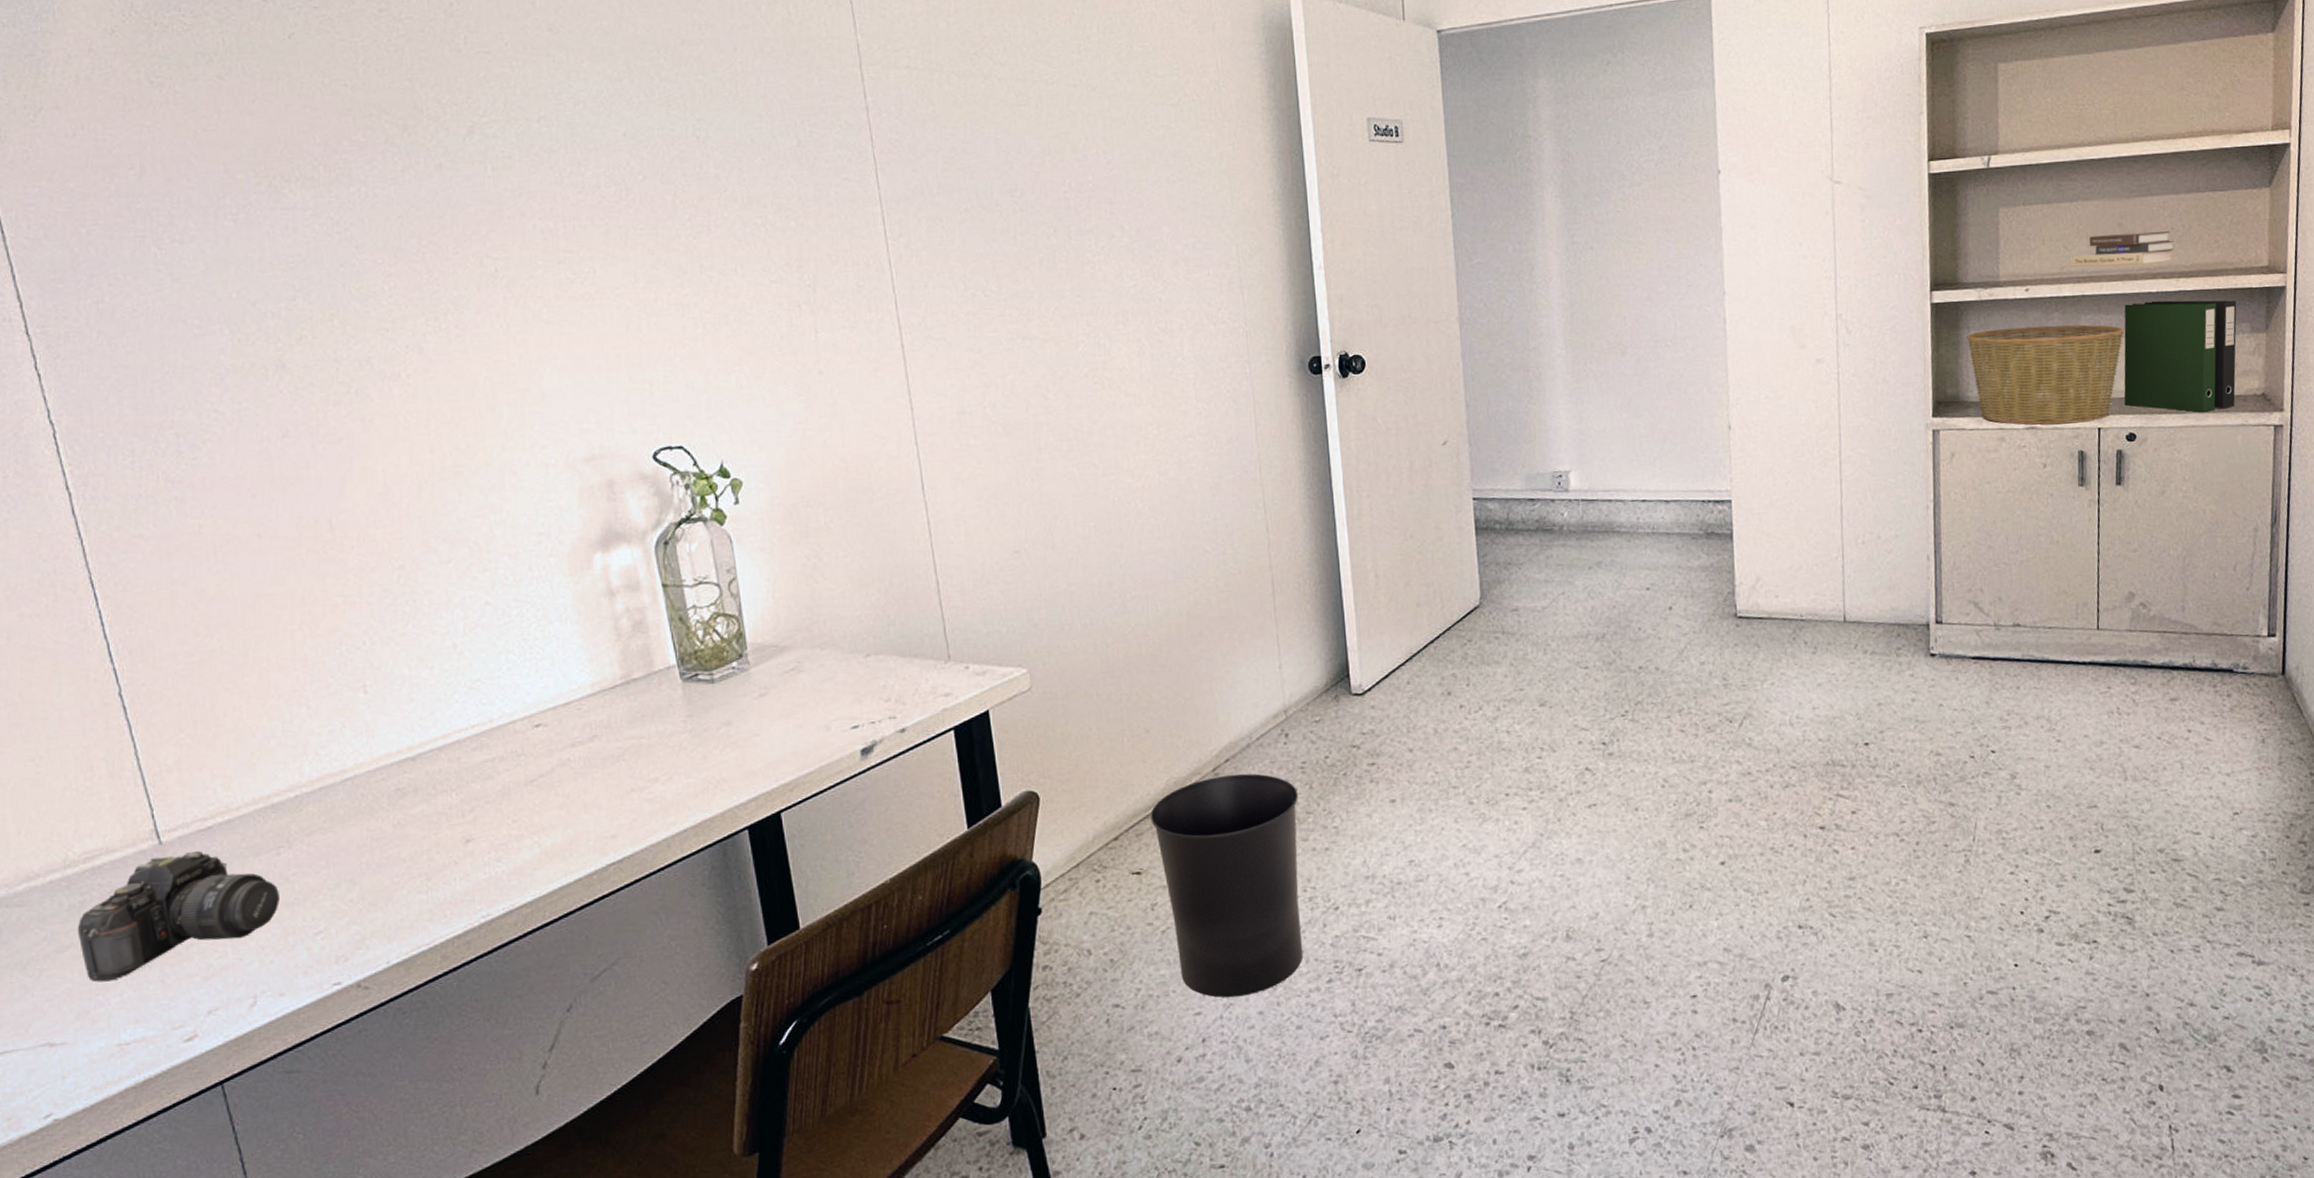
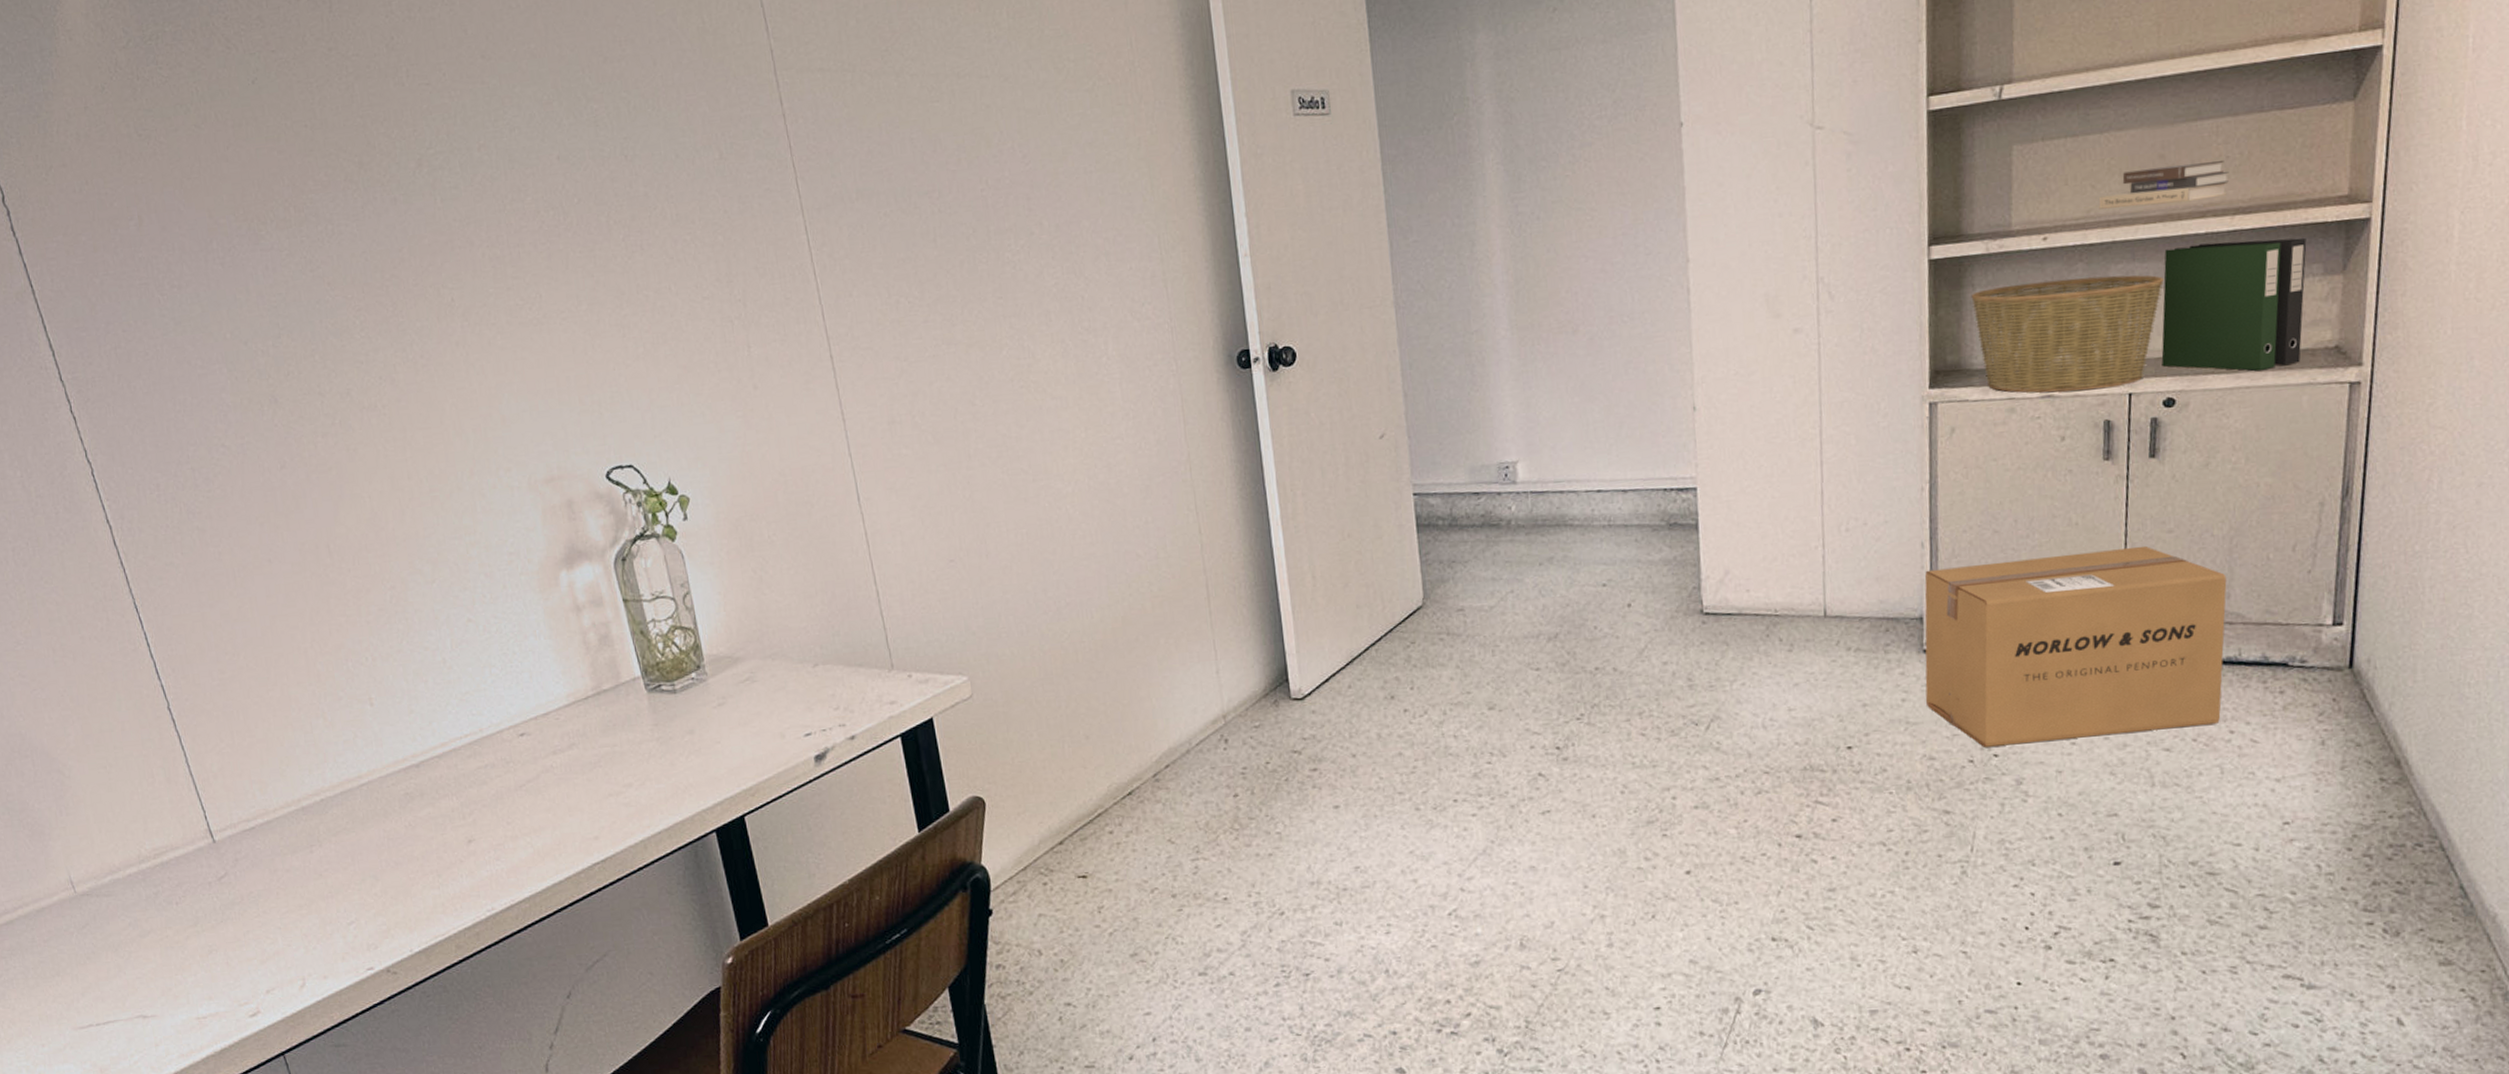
camera: present [77,850,280,983] -> none [154,848,316,964]
waste bin: present [1150,773,1303,998] -> none [1093,779,1250,999]
box: none [1930,563,2182,744] -> present [1924,545,2227,747]

